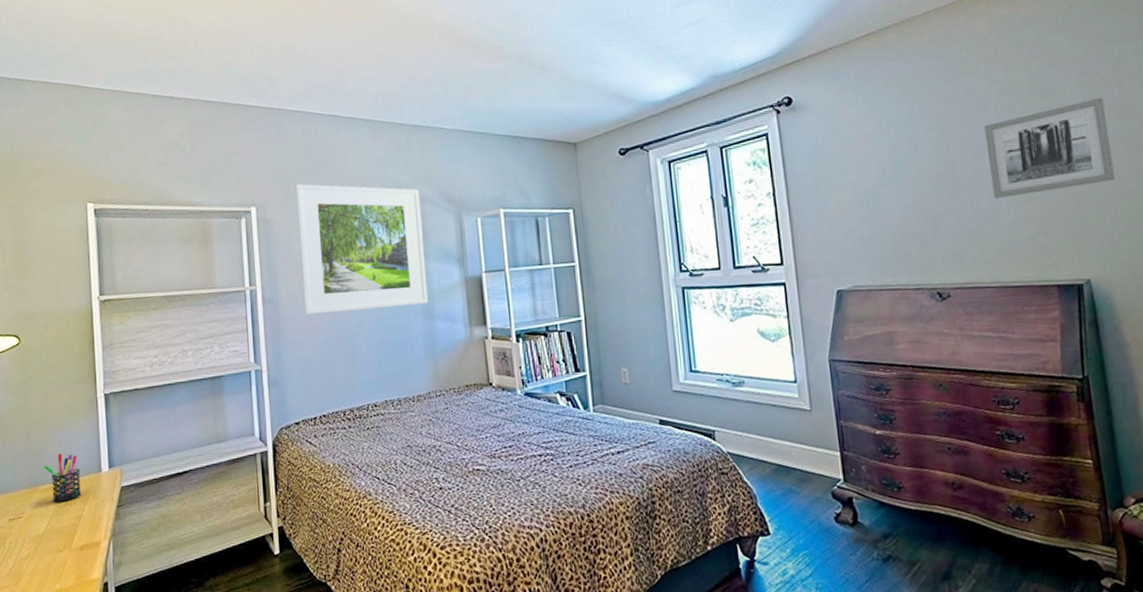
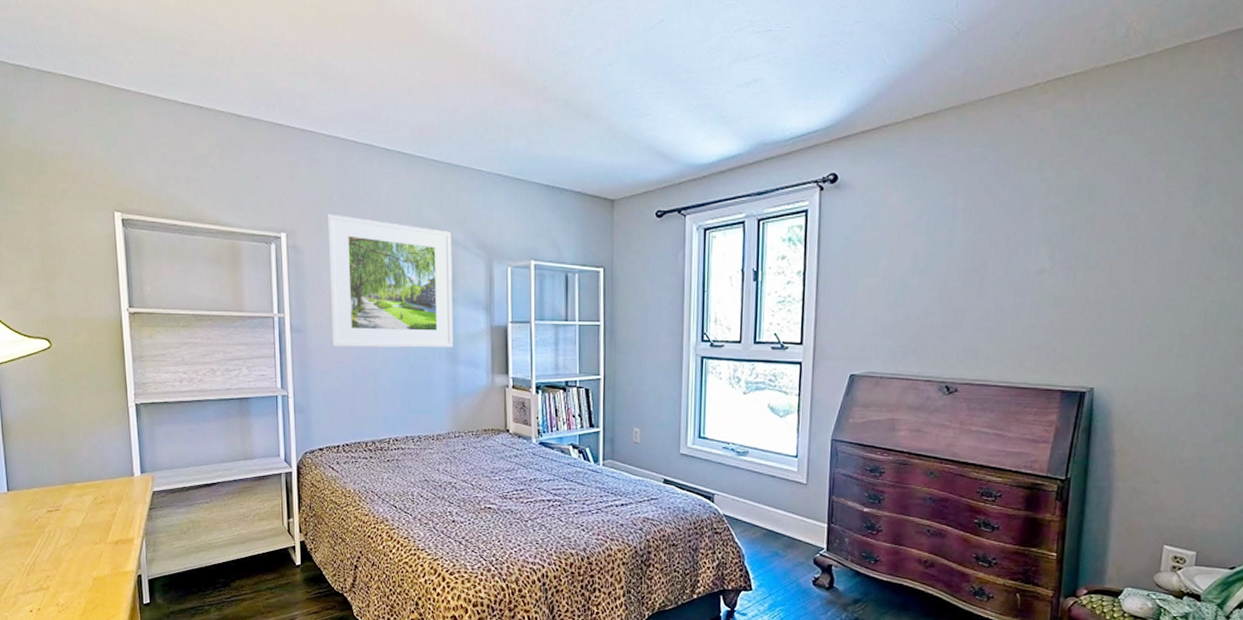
pen holder: present [44,453,82,503] -> none [78,455,115,500]
wall art: present [984,97,1115,198] -> none [1019,207,1149,300]

